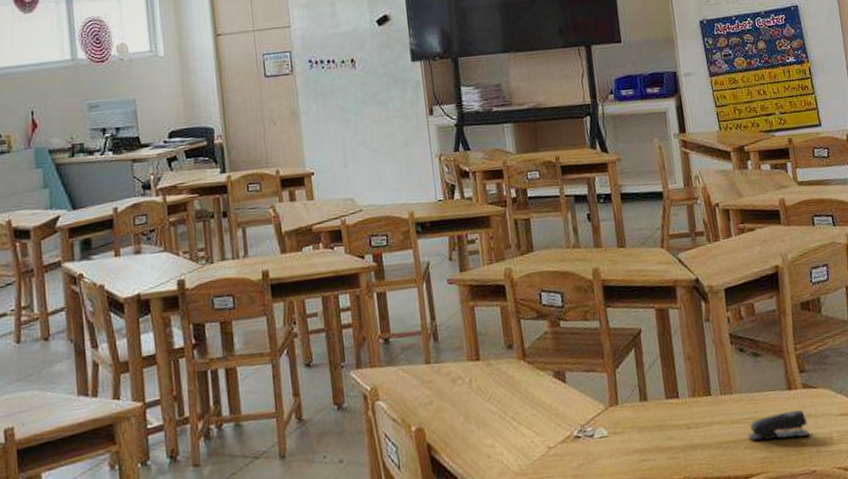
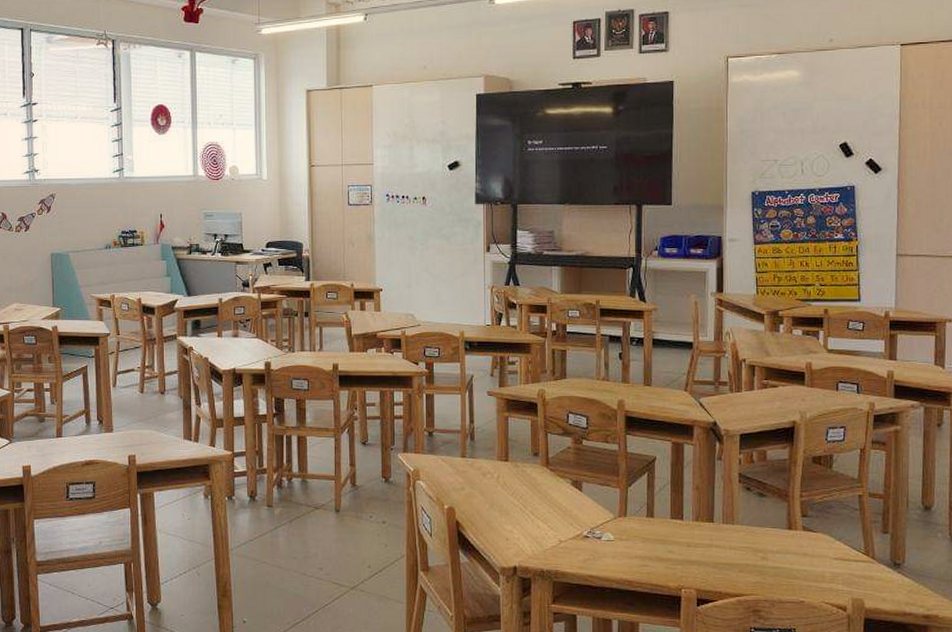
stapler: present [748,410,810,441] -> none [743,548,803,571]

